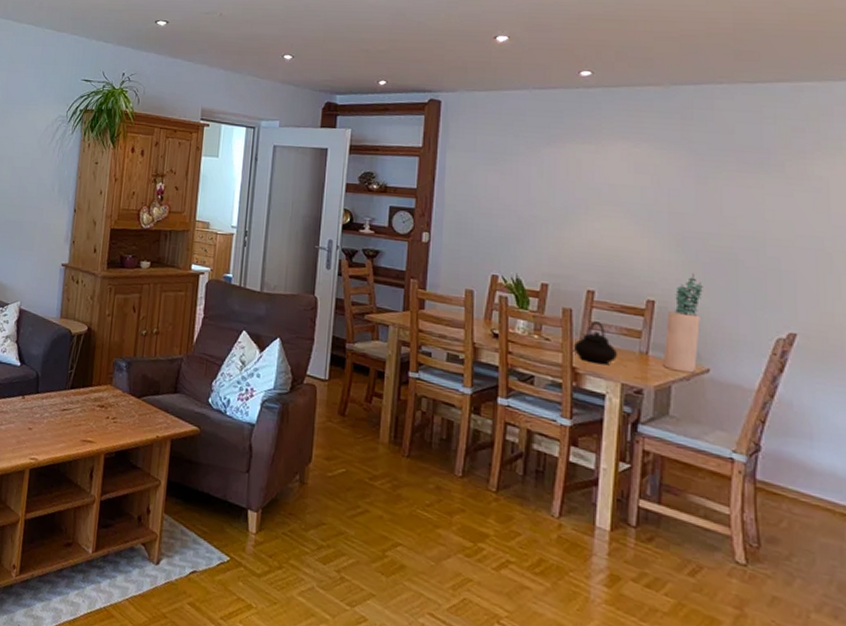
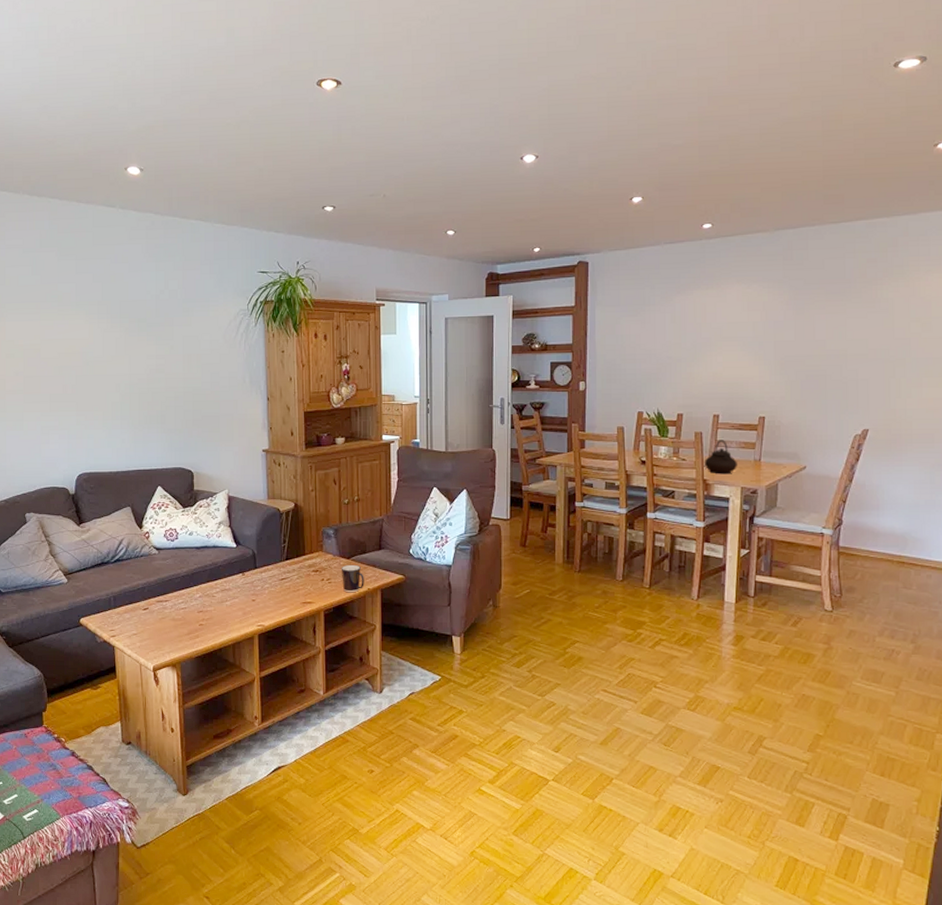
mug: none [128,404,154,439] -> present [341,564,364,593]
vase: present [663,273,703,375] -> none [772,390,801,473]

